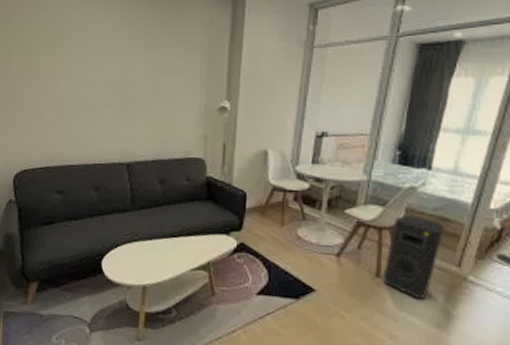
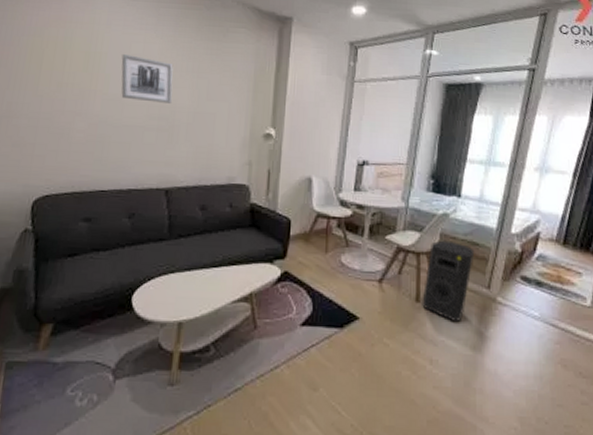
wall art: none [81,33,130,80] -> present [121,54,174,103]

